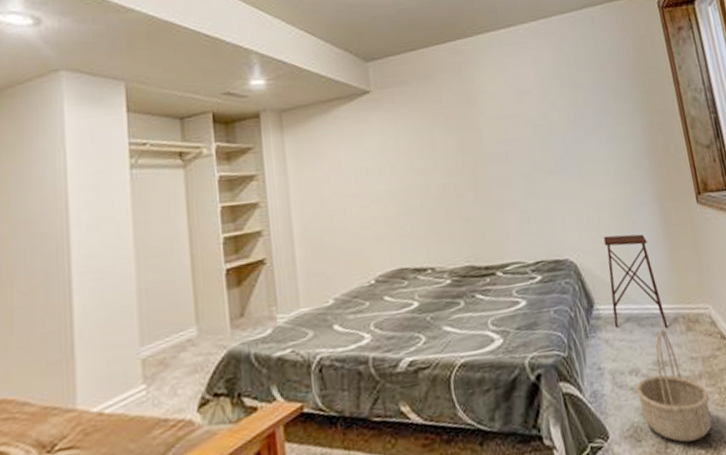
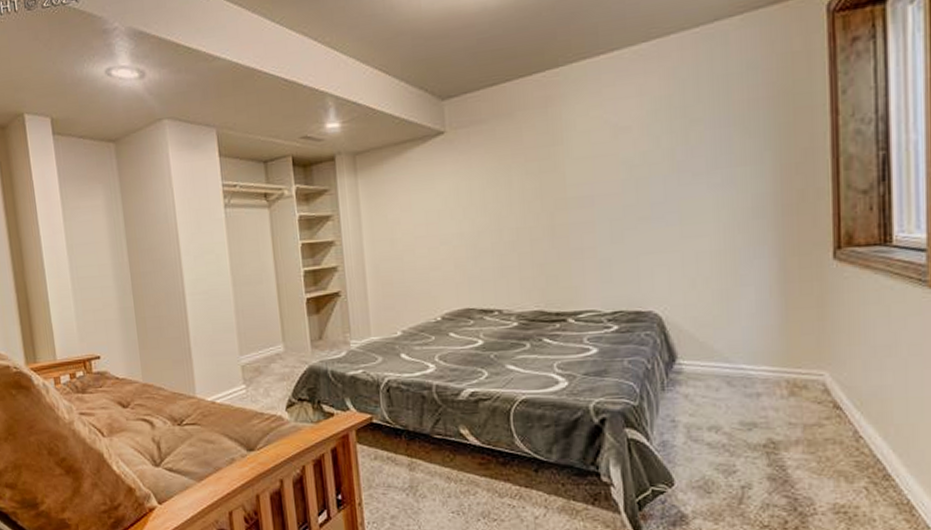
side table: present [603,234,669,329] -> none [698,289,766,391]
basket: present [636,330,712,443] -> none [713,391,805,502]

